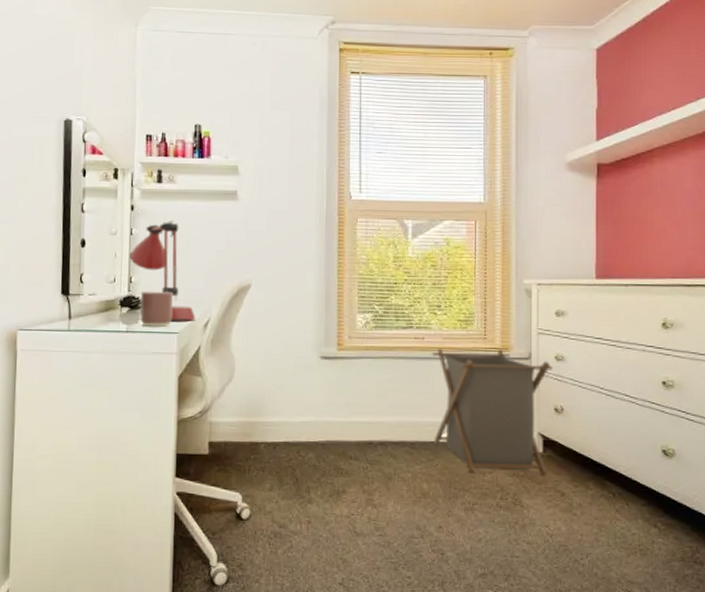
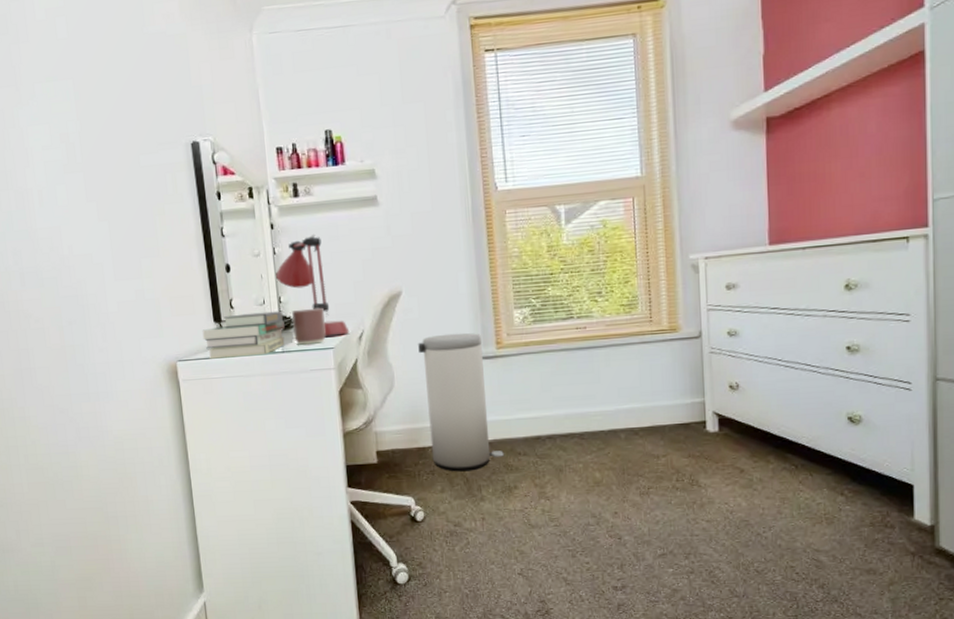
books: none [48,289,132,333] -> present [202,310,285,359]
pedal bin: none [262,330,335,471] -> present [418,333,504,472]
laundry basket: present [432,348,553,475] -> none [595,331,725,458]

